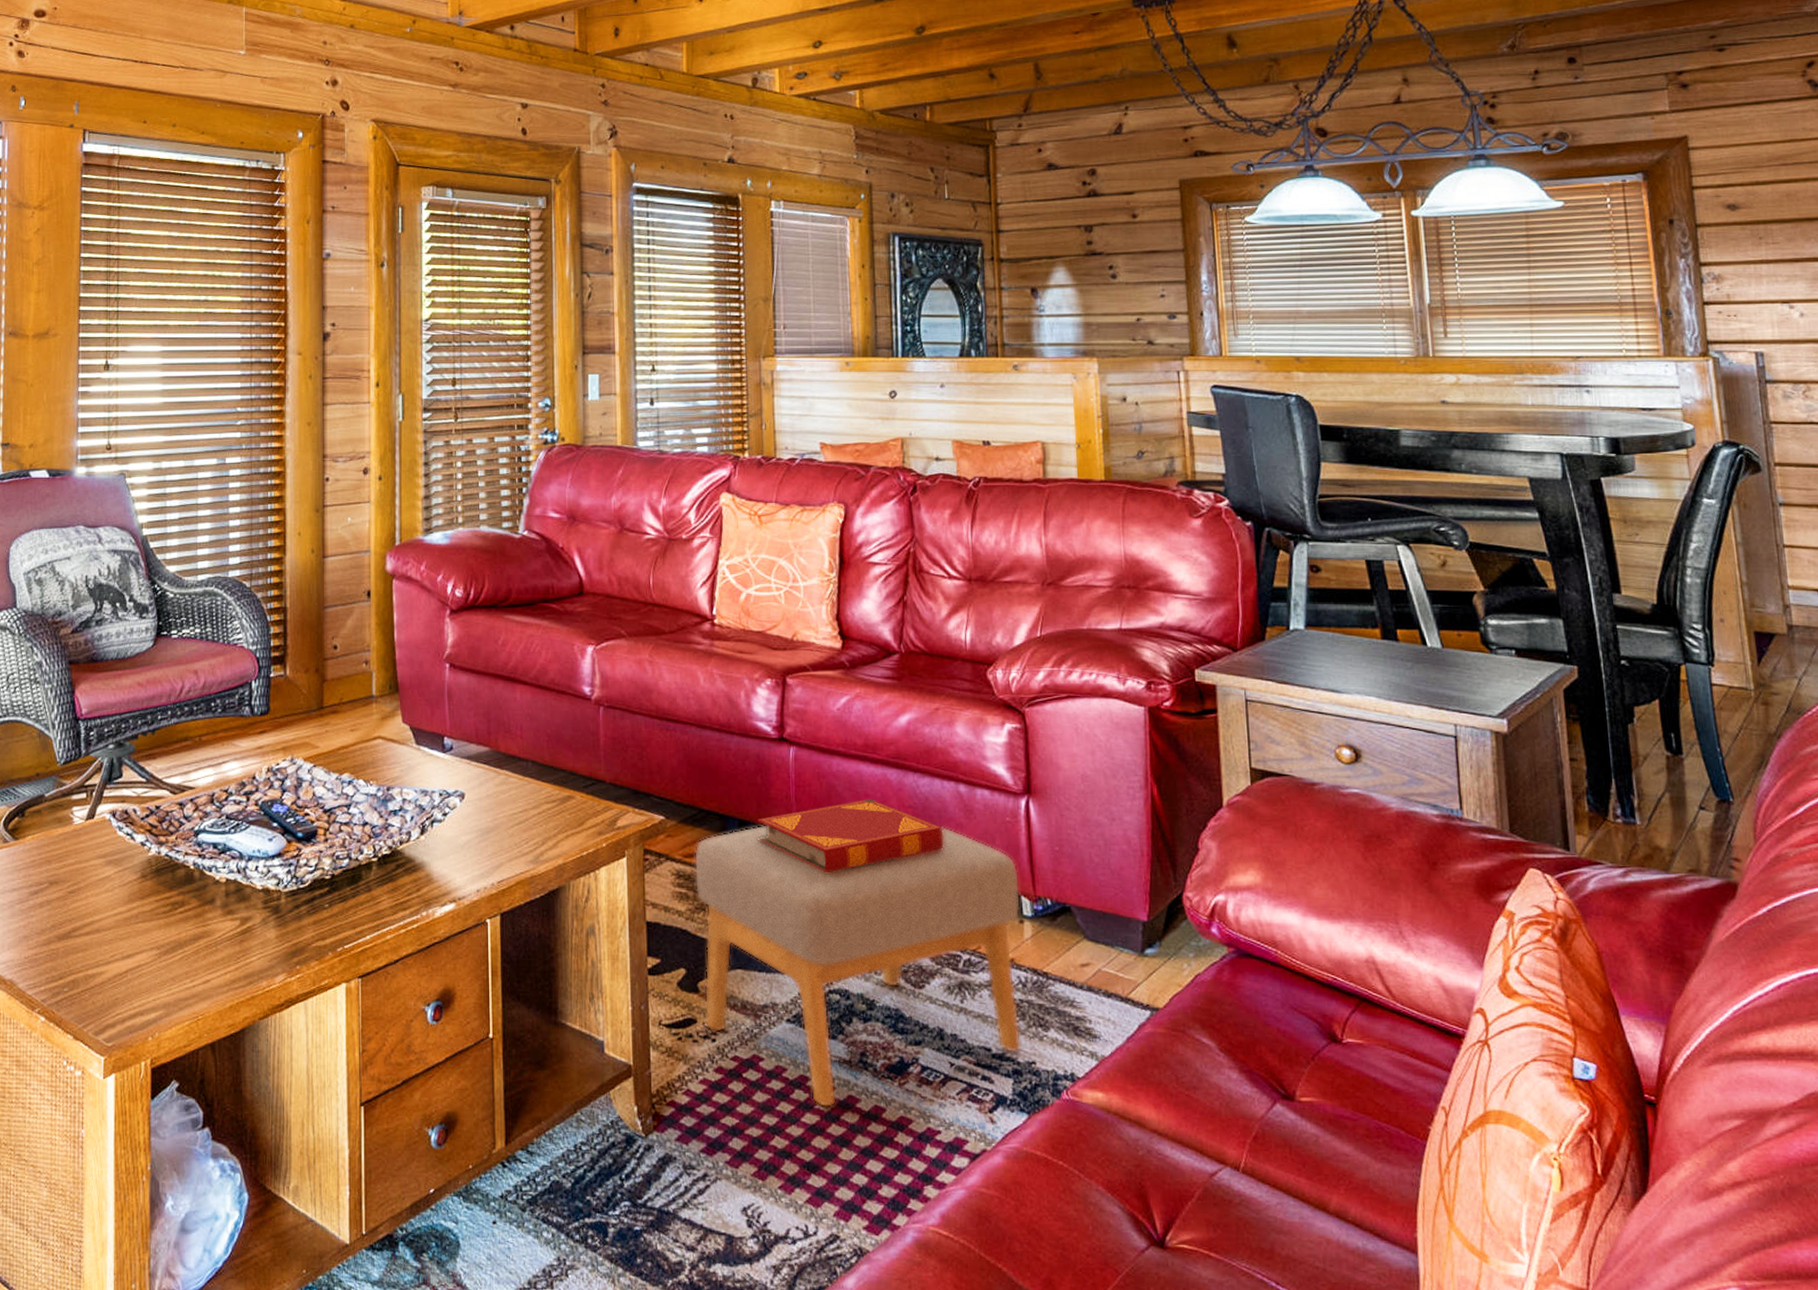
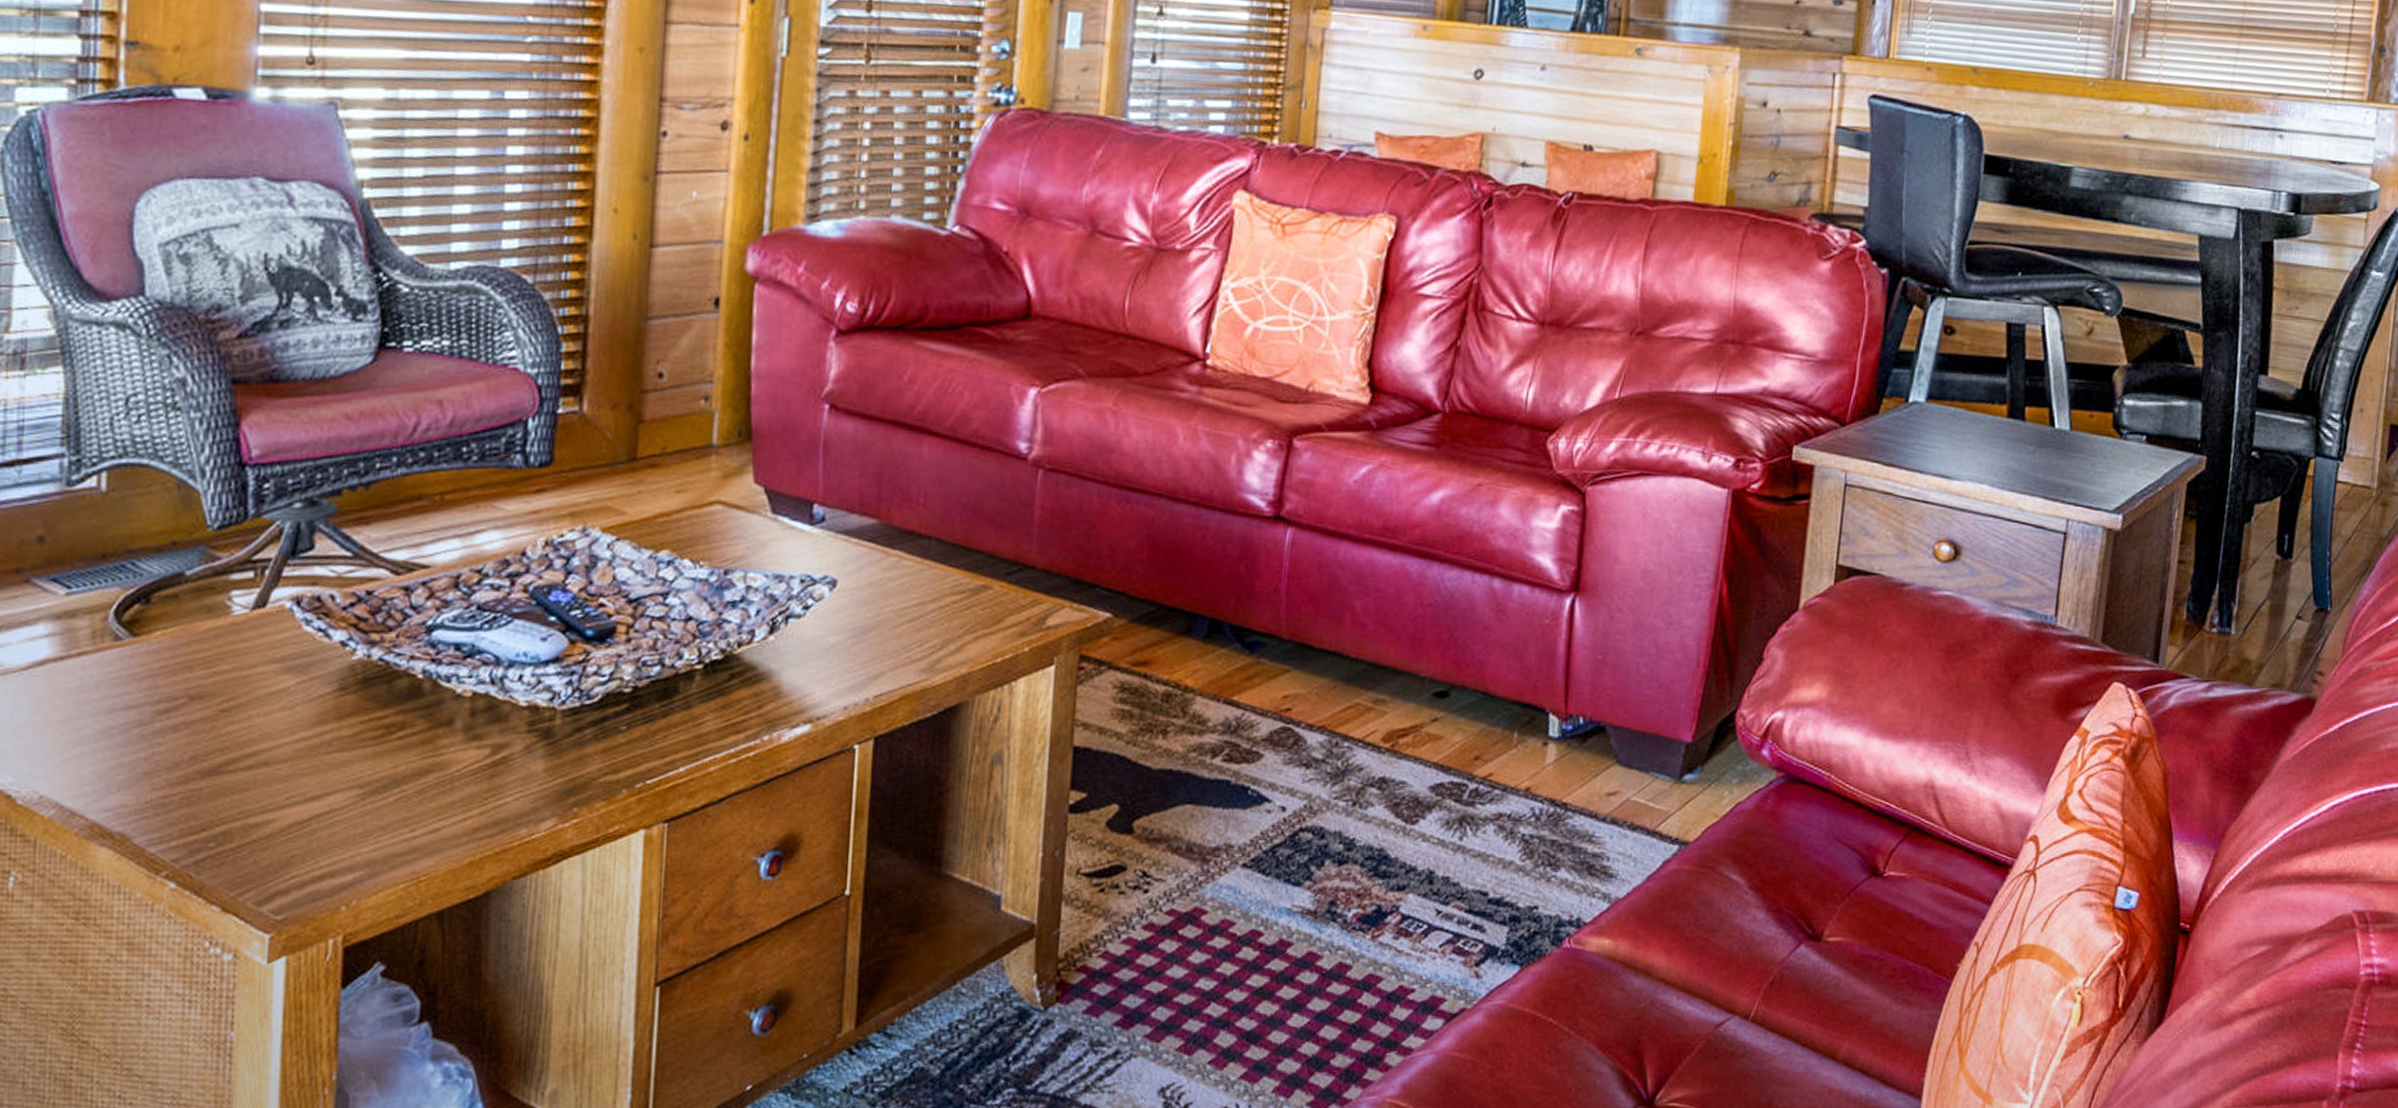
footstool: present [694,826,1022,1108] -> none [1137,627,1551,968]
hardback book: present [757,798,945,873] -> none [1232,594,1468,686]

